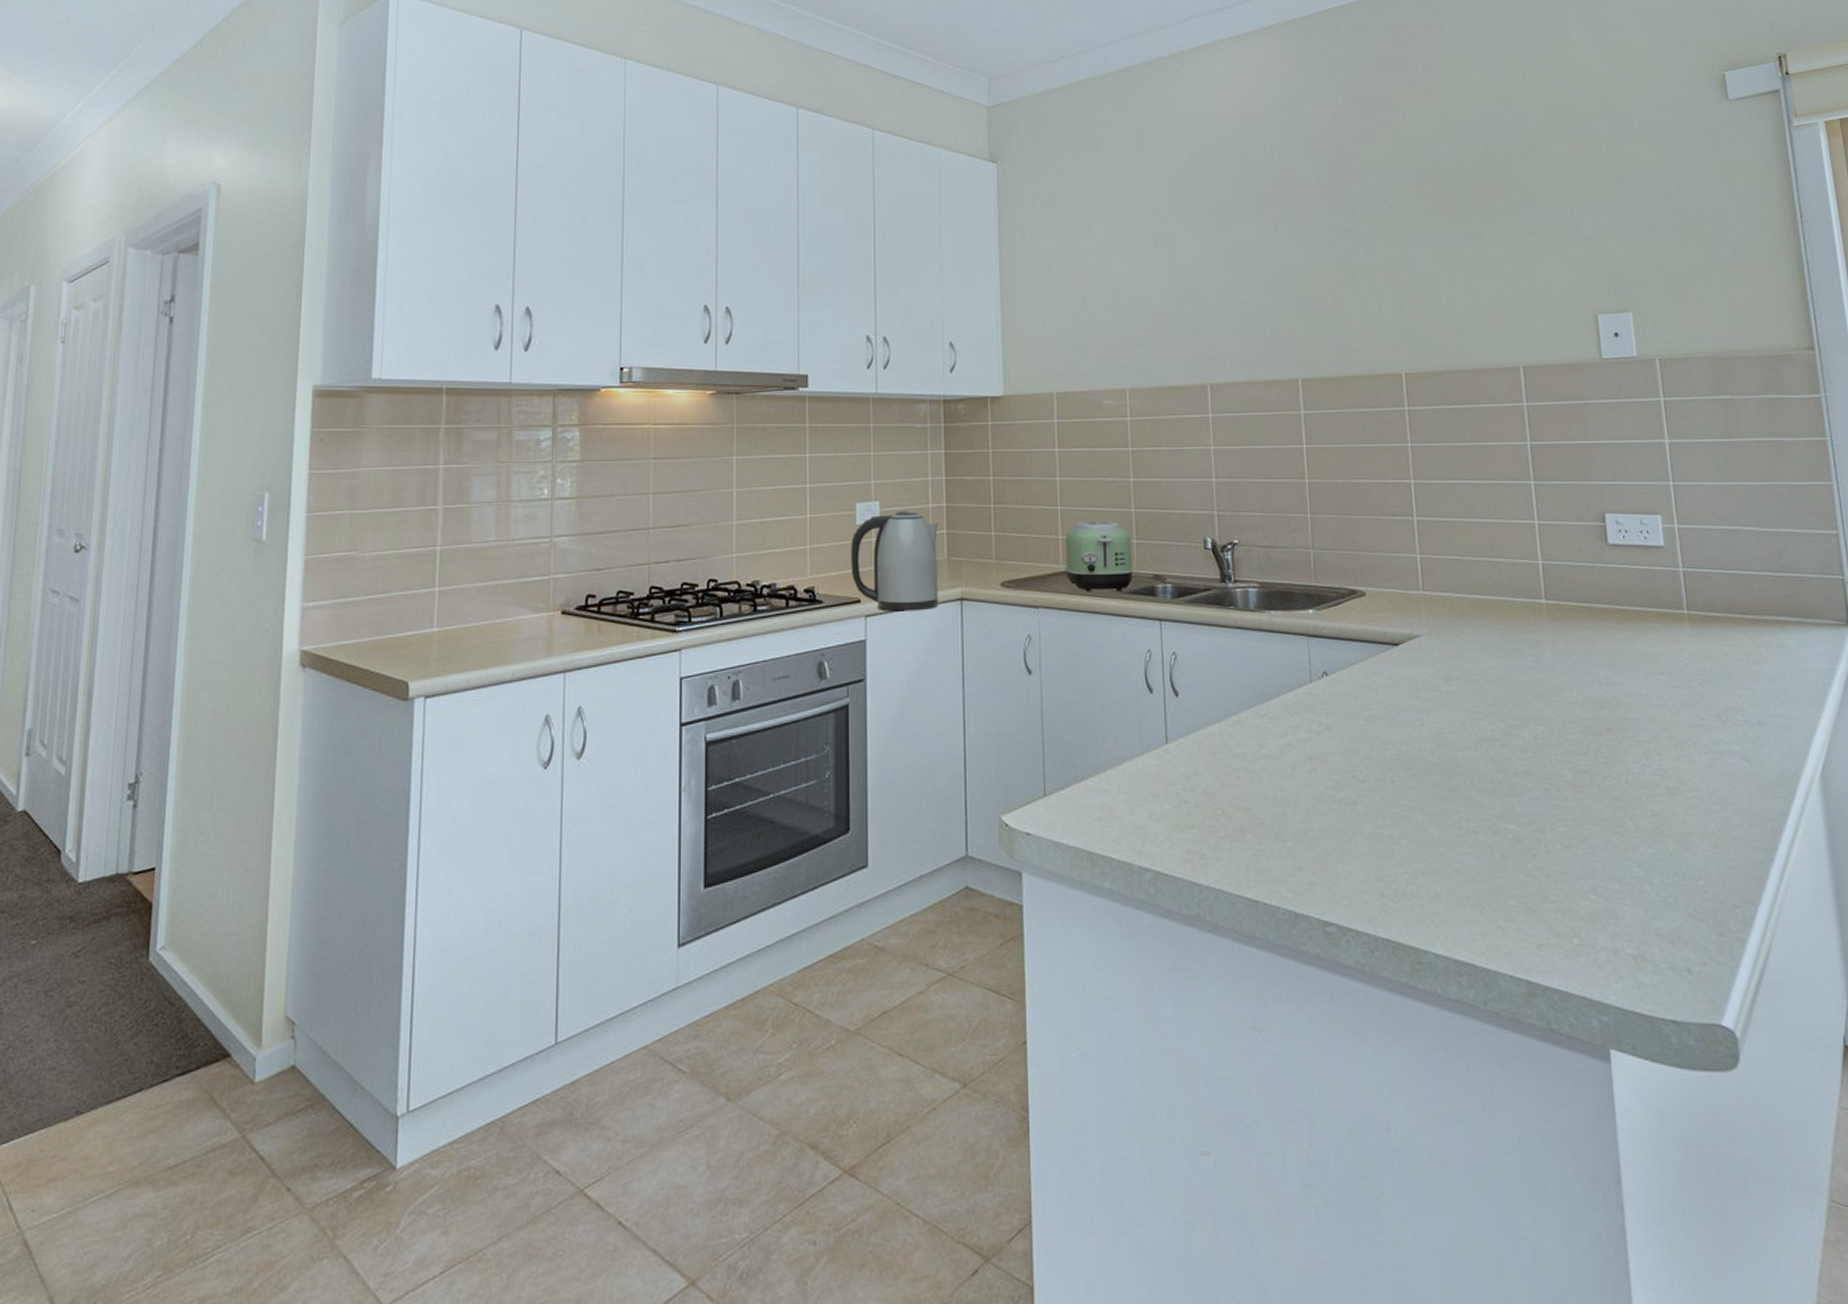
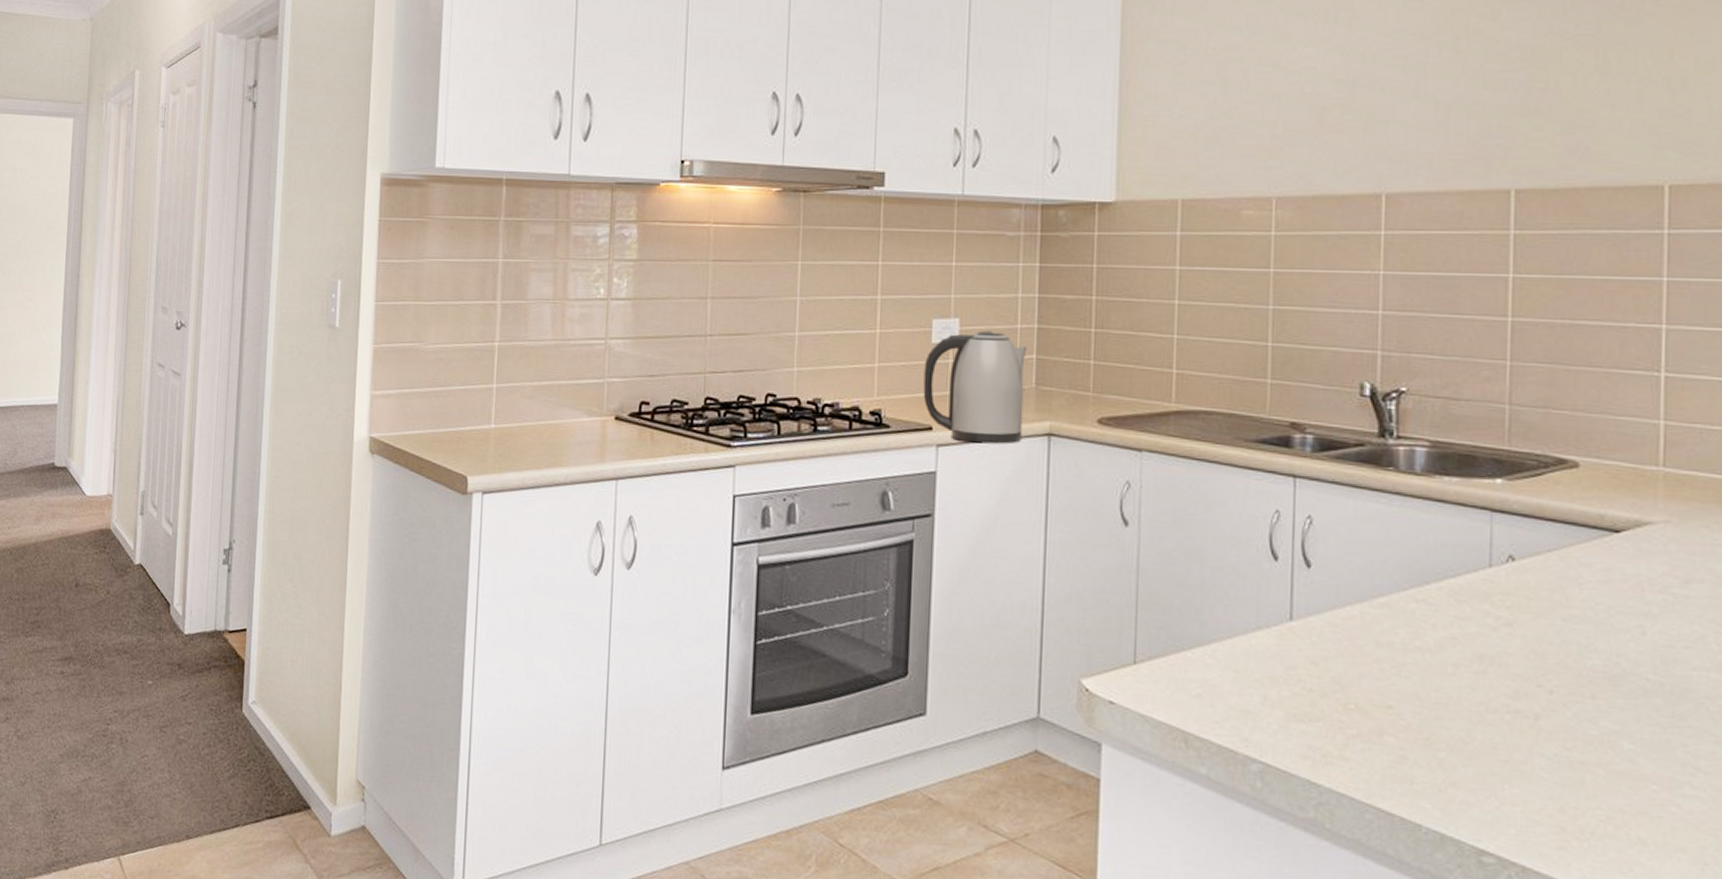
toaster: present [1065,520,1134,592] -> none [1177,353,1265,439]

